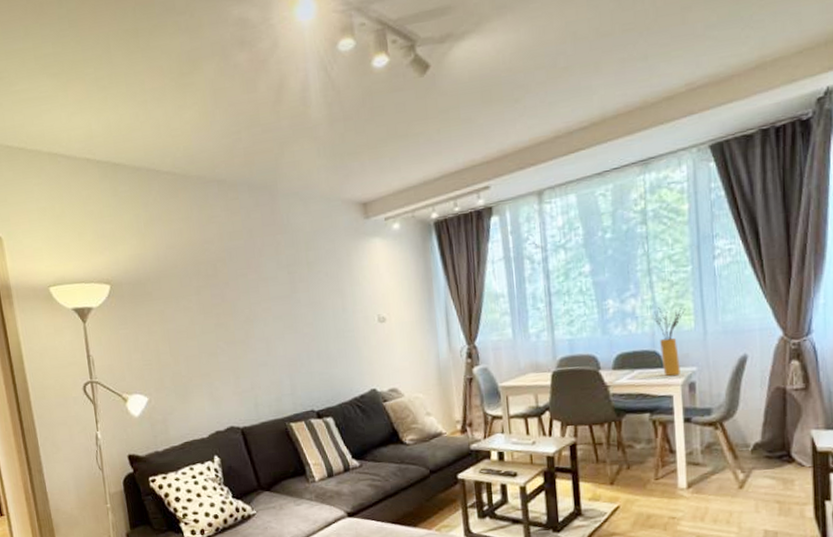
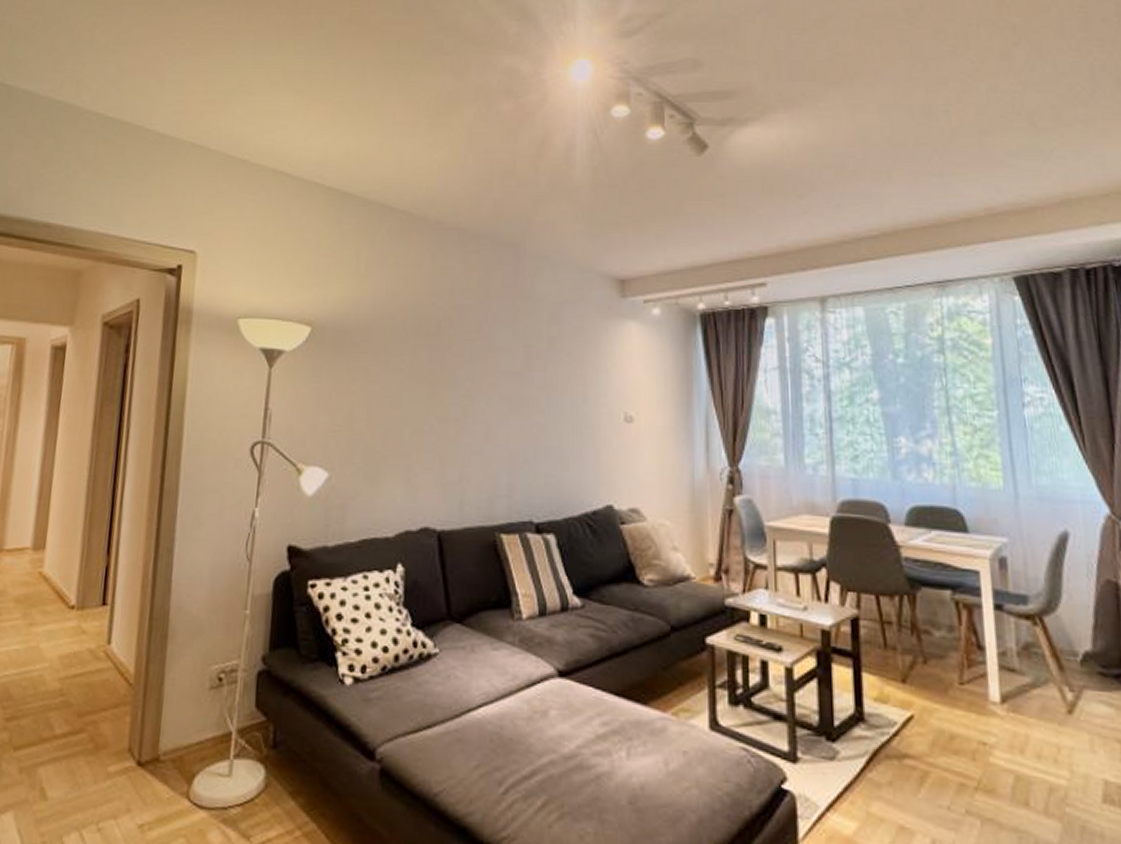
vase: present [653,307,685,377] -> none [953,455,992,546]

